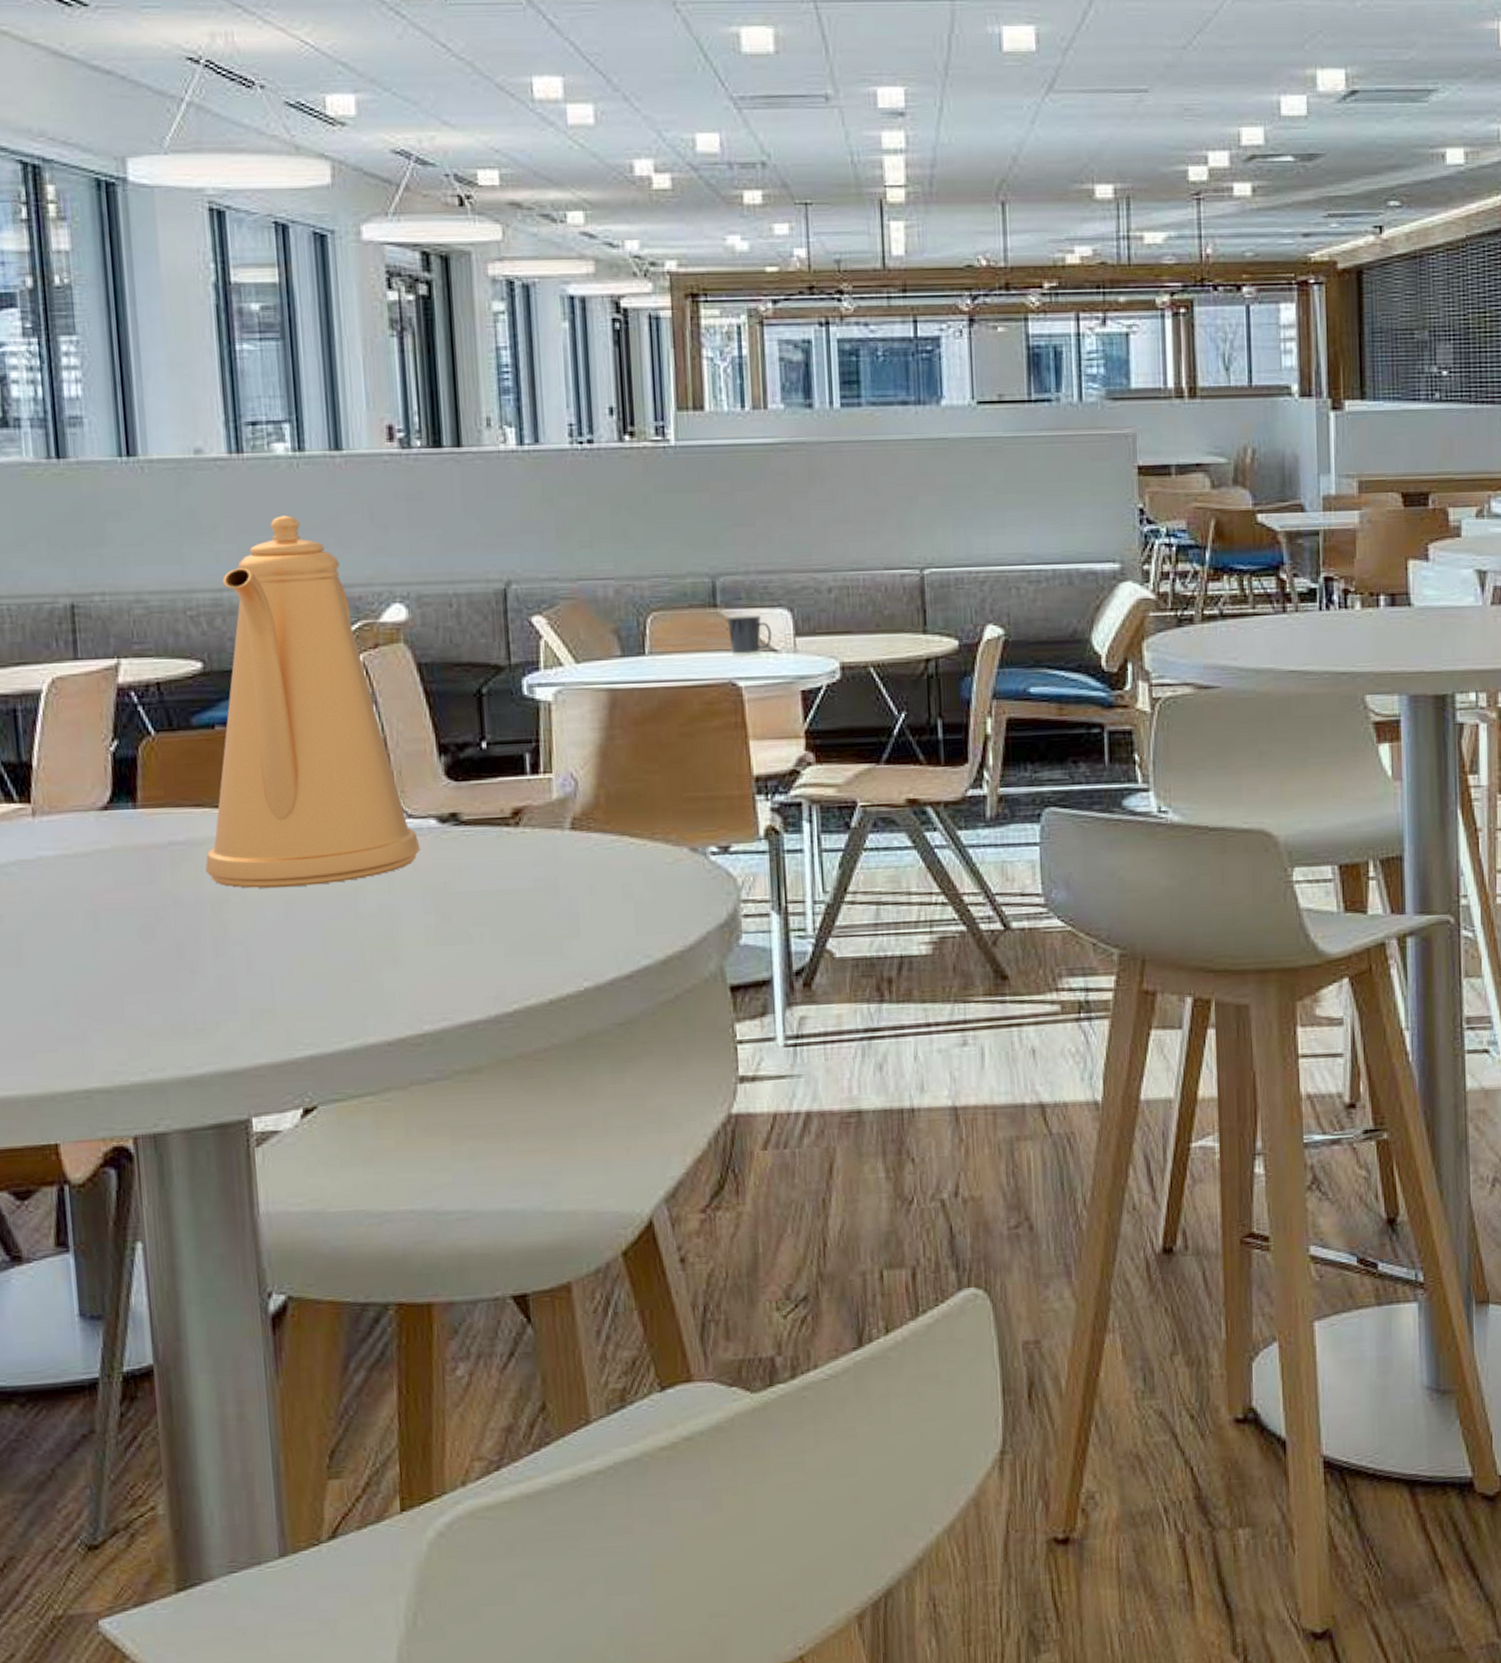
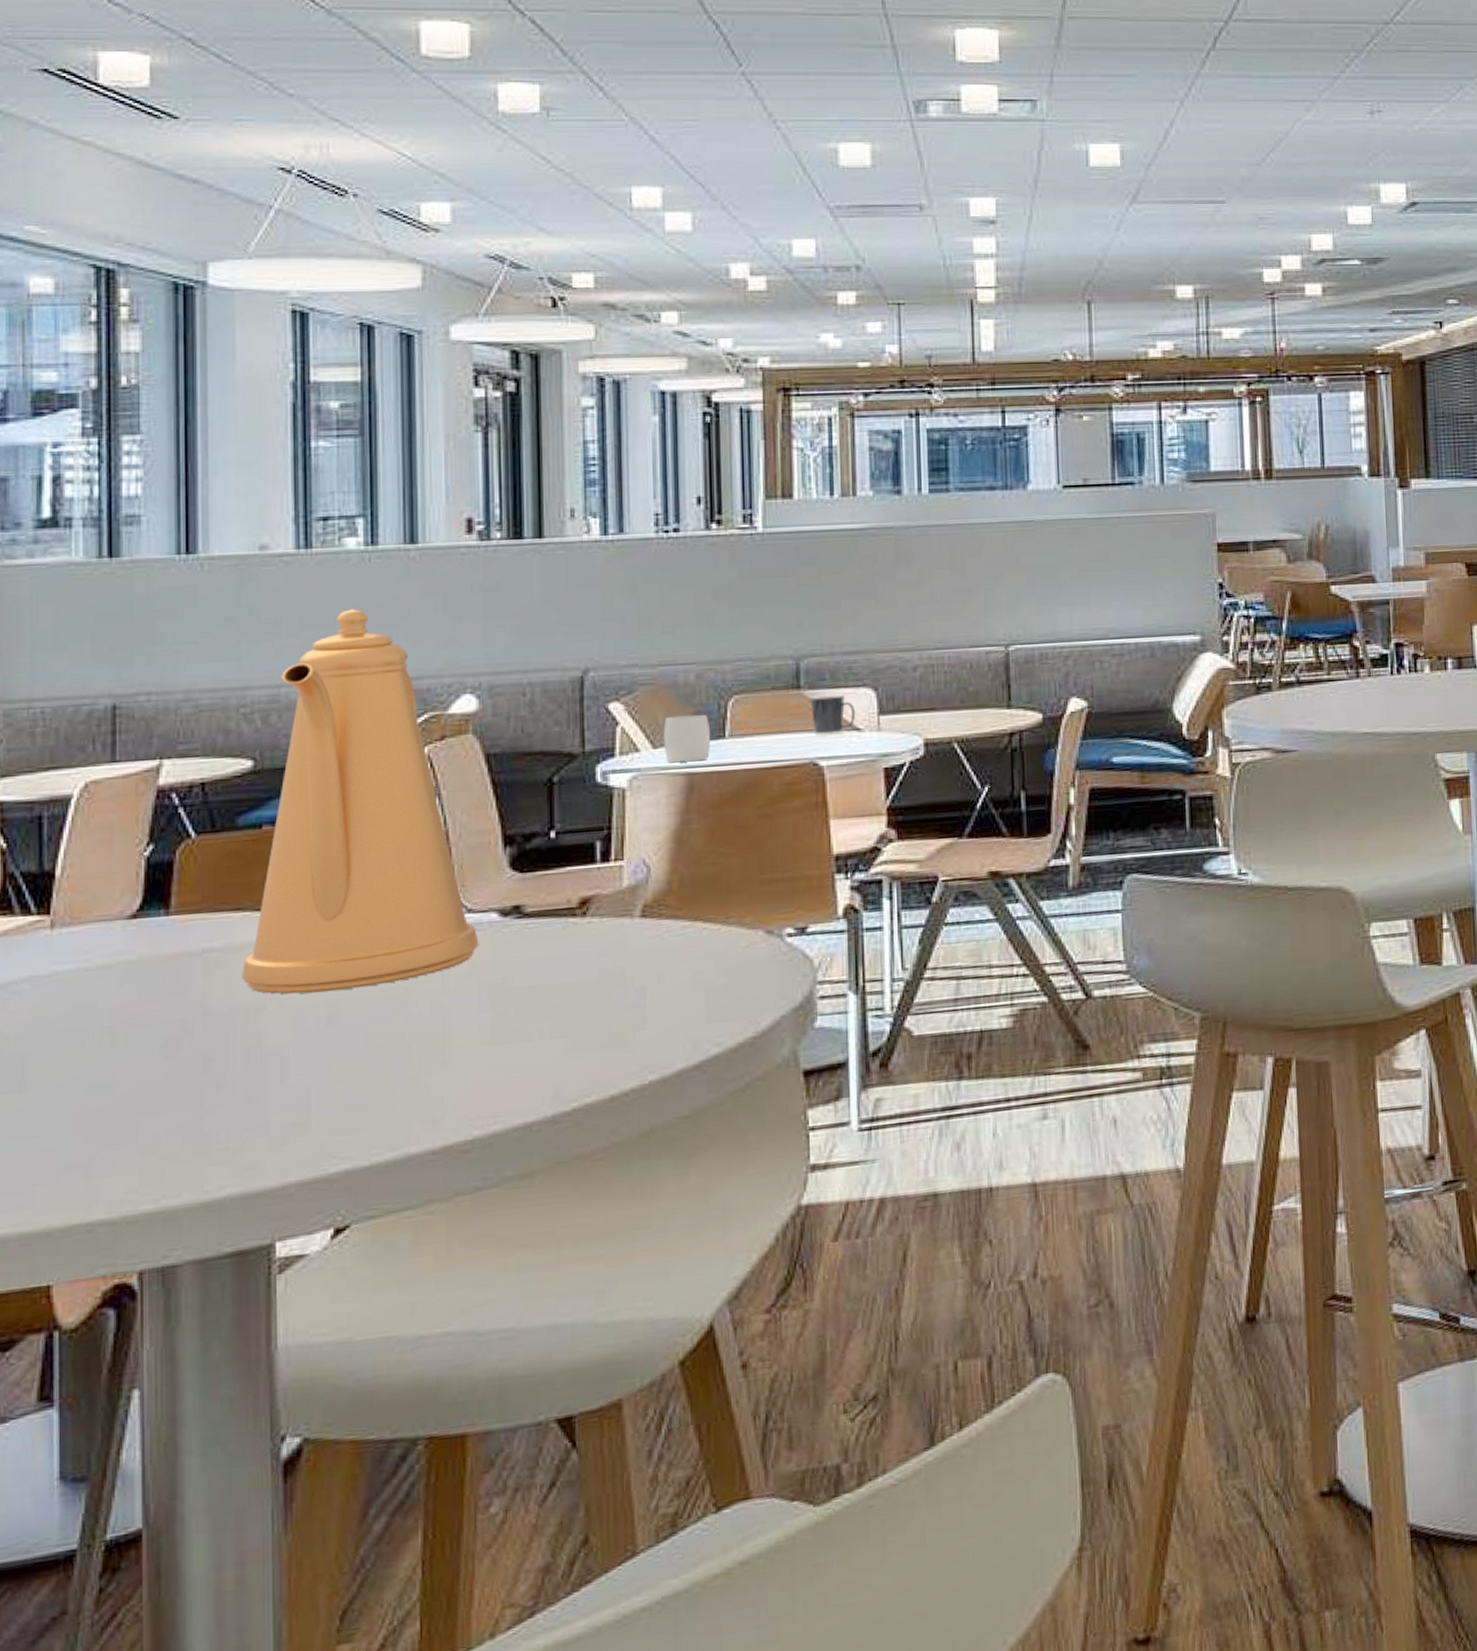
mug: none [585,630,632,679] -> present [663,714,711,763]

